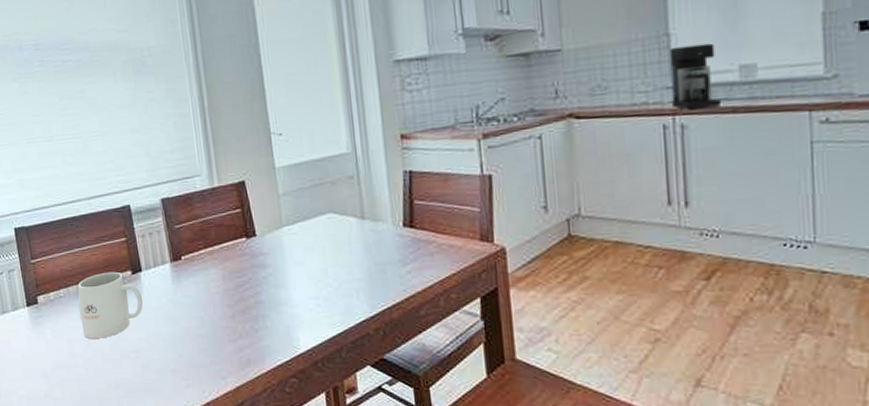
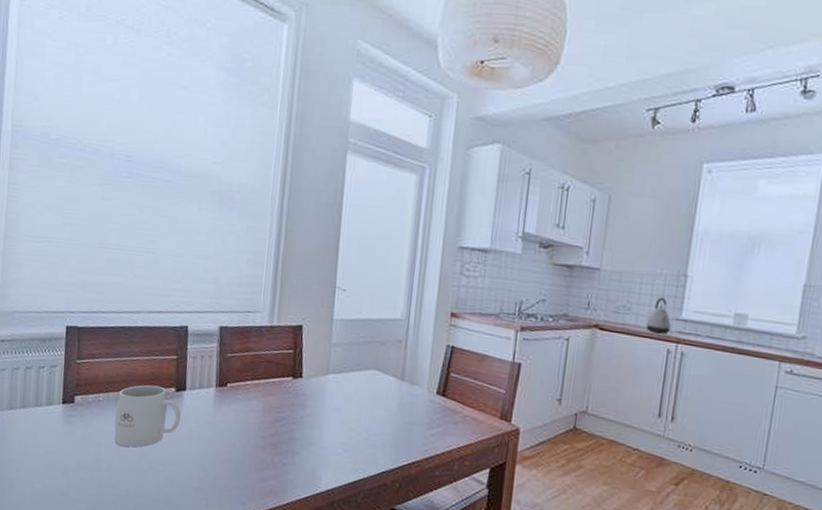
kettle: none [629,65,663,109] -> present [645,297,672,334]
coffee maker: present [669,43,722,110] -> none [678,287,720,344]

